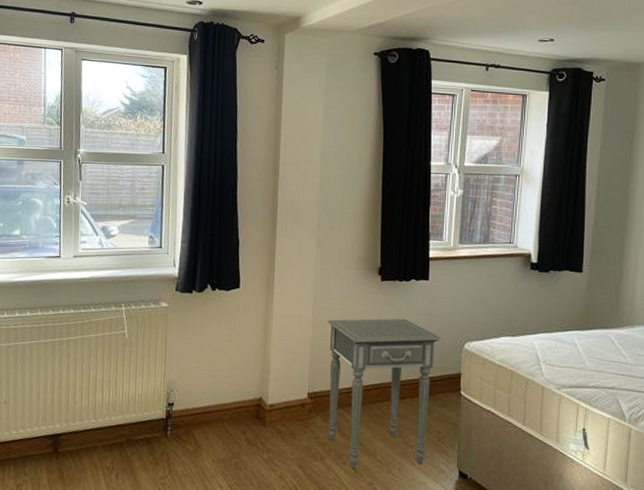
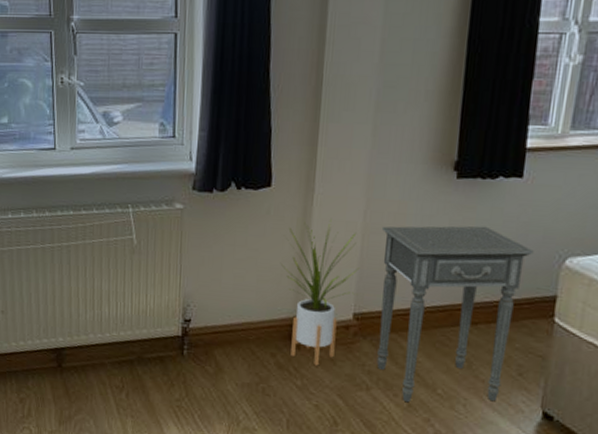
house plant: none [249,314,312,440] -> present [281,219,360,366]

